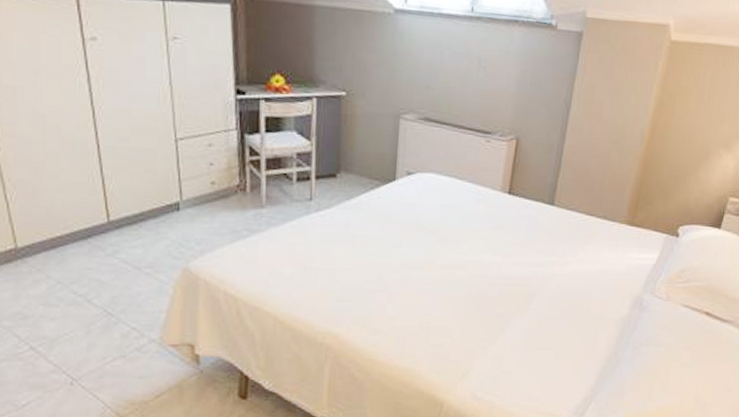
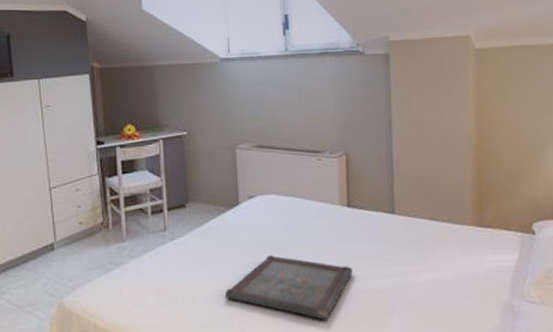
serving tray: none [368,236,503,302] -> present [224,255,354,320]

